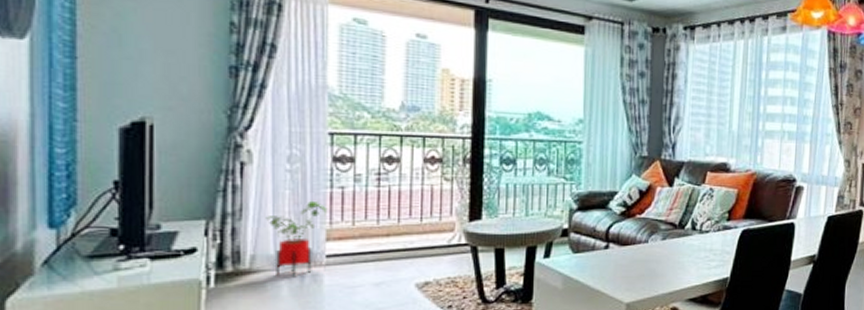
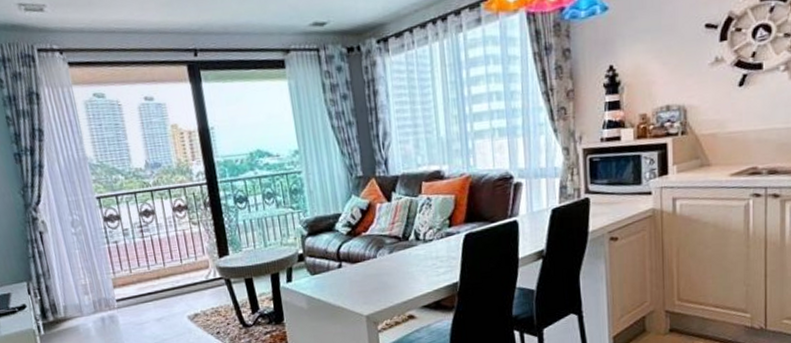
house plant: present [265,200,328,277] -> none [66,256,110,320]

